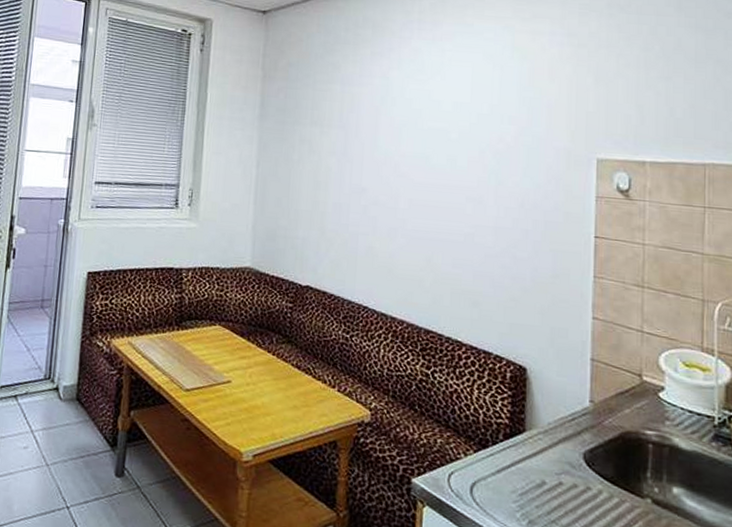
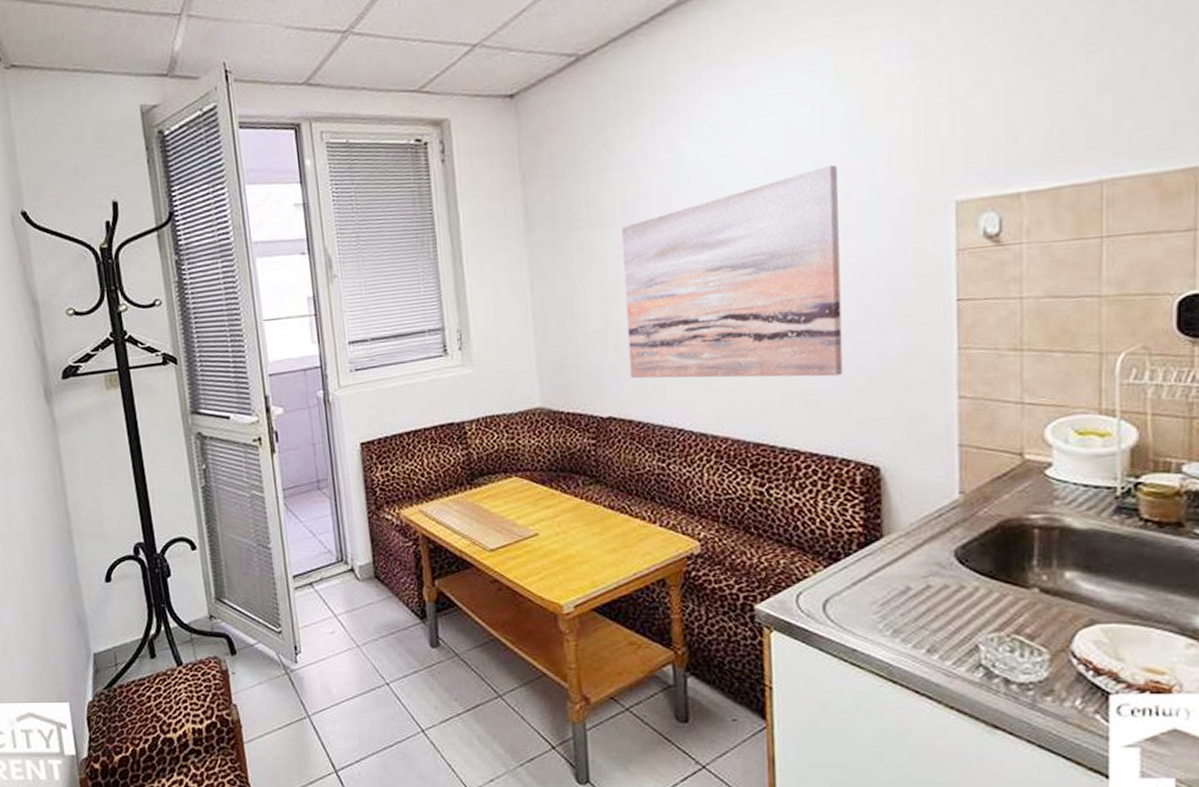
wall art: none [329,112,509,283] -> present [622,164,843,379]

